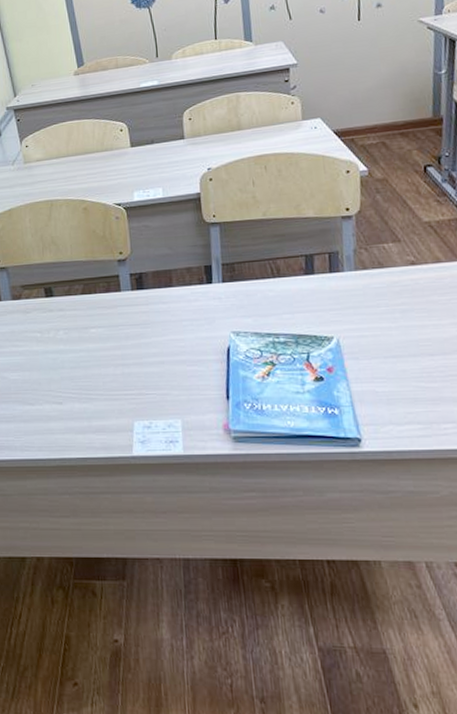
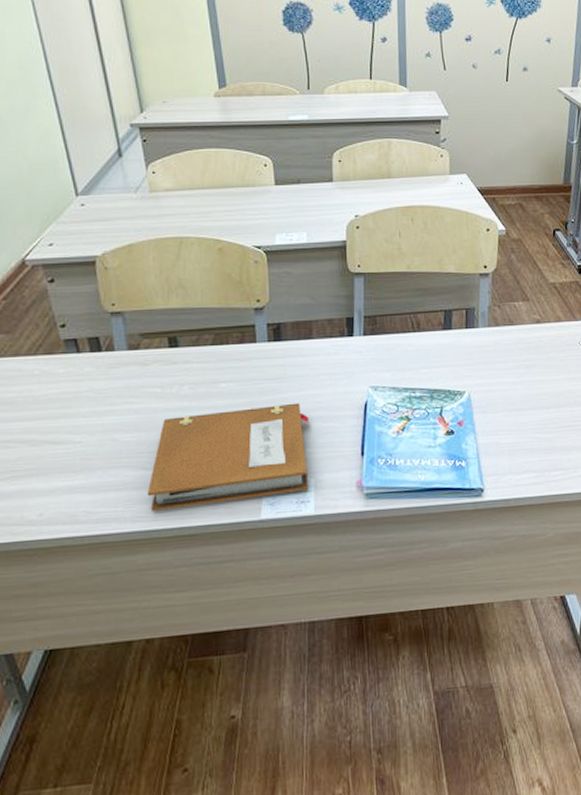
notebook: none [32,347,177,442] -> present [147,402,310,511]

